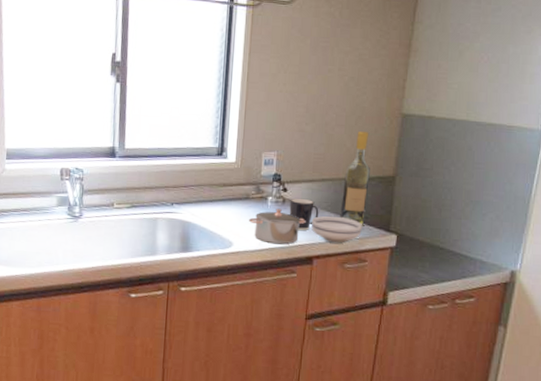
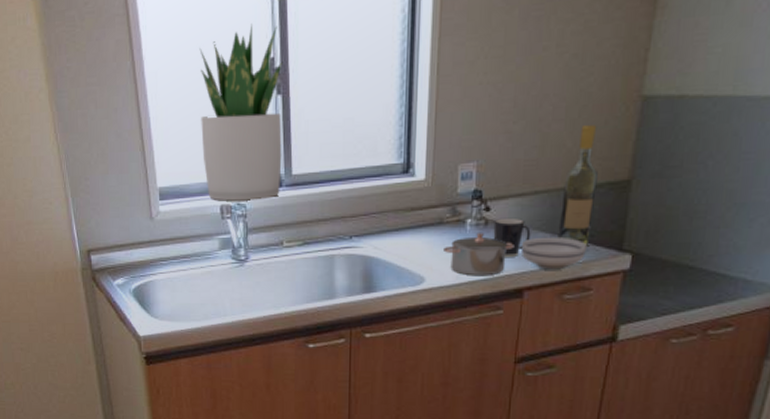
planter: none [48,24,122,167] -> present [199,23,283,201]

